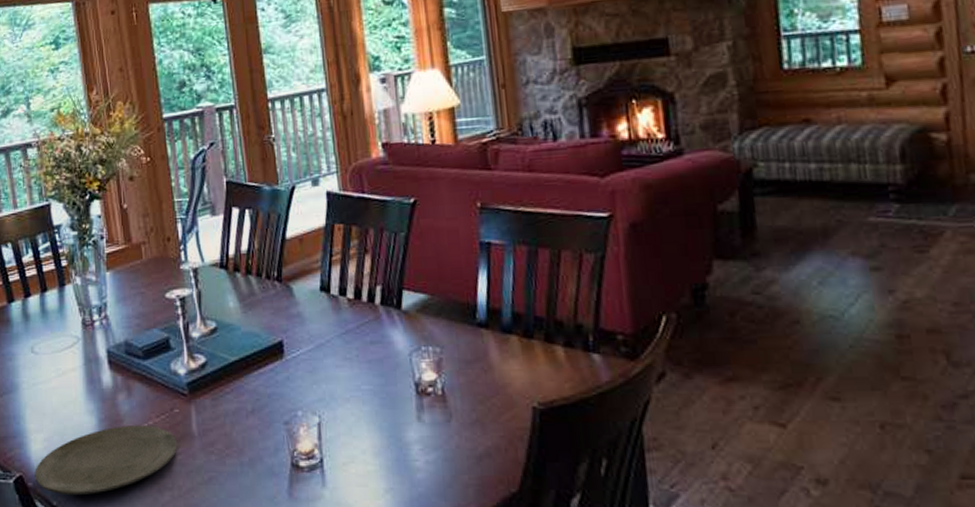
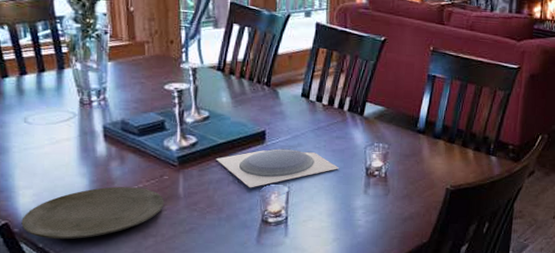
plate: none [229,363,379,420] -> present [215,149,339,188]

